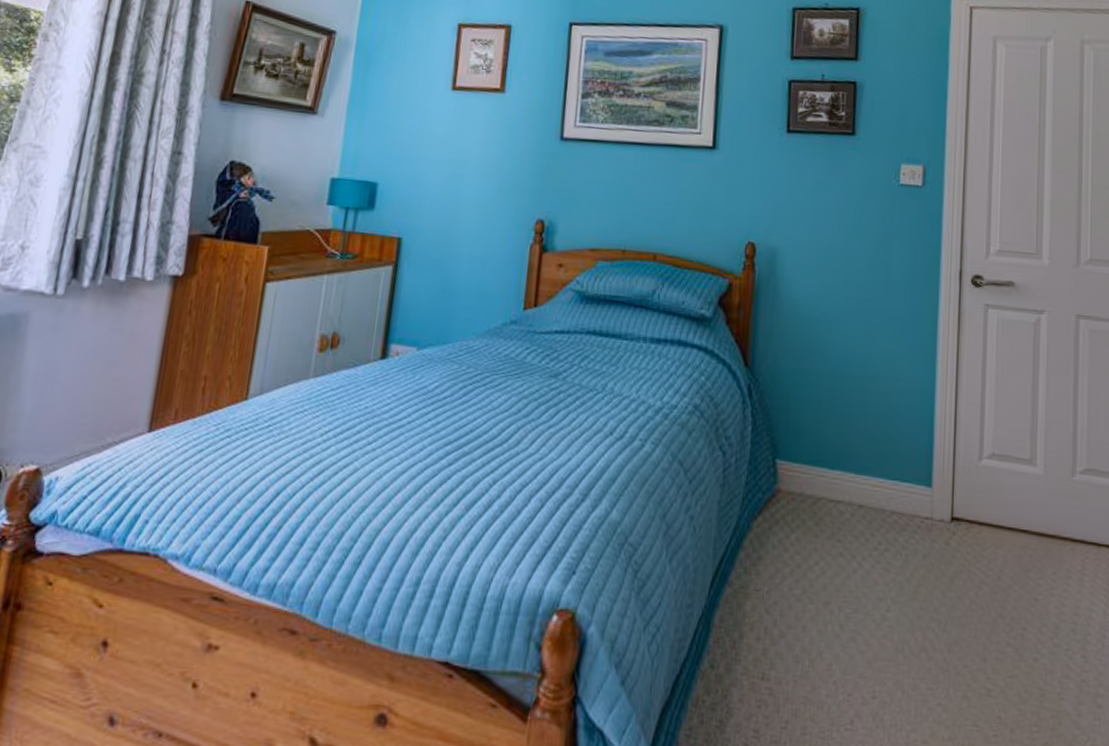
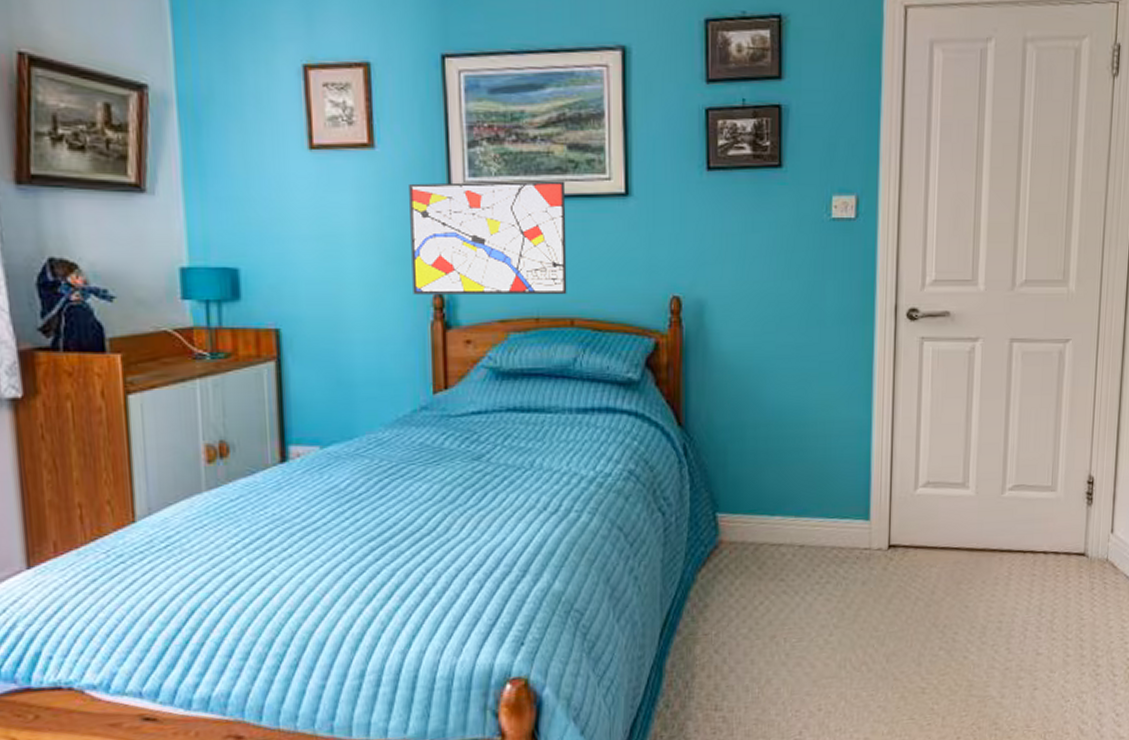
wall art: none [518,124,661,232] -> present [409,180,567,295]

